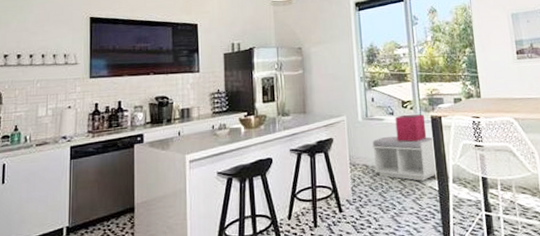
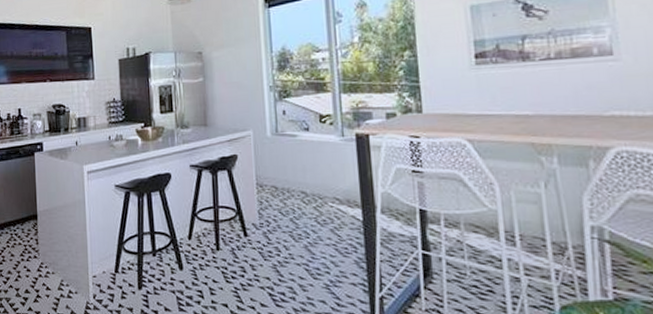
bench: present [372,136,437,181] -> none [283,155,362,209]
storage bin: present [395,114,427,142] -> none [310,131,350,163]

